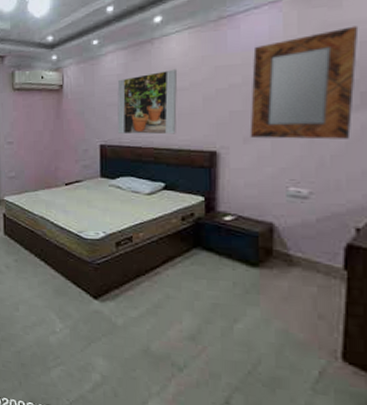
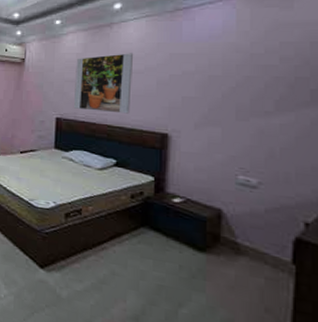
home mirror: present [250,26,359,140] -> none [201,27,310,133]

